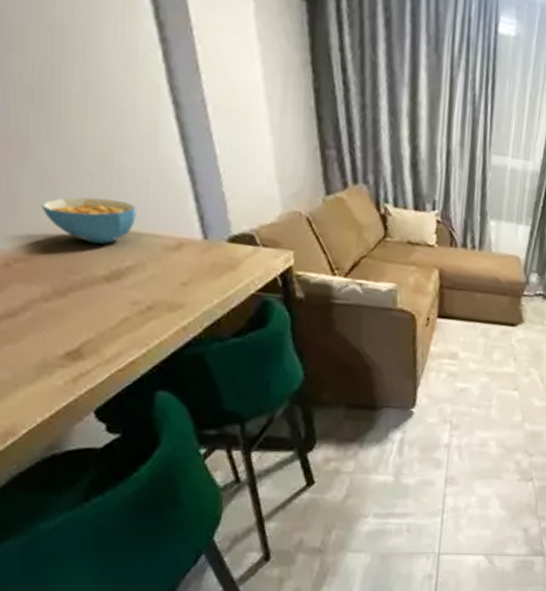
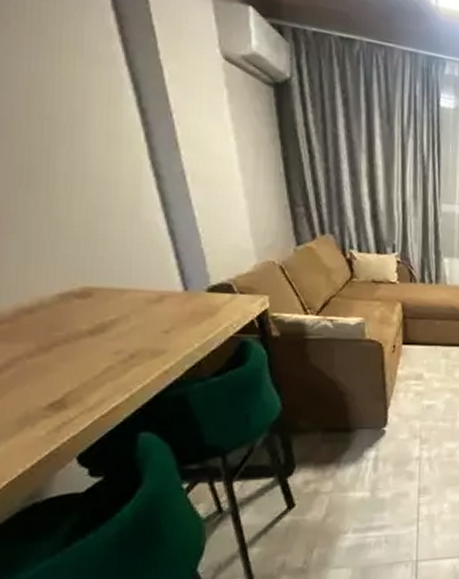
cereal bowl: present [40,197,136,244] -> none [26,260,120,301]

